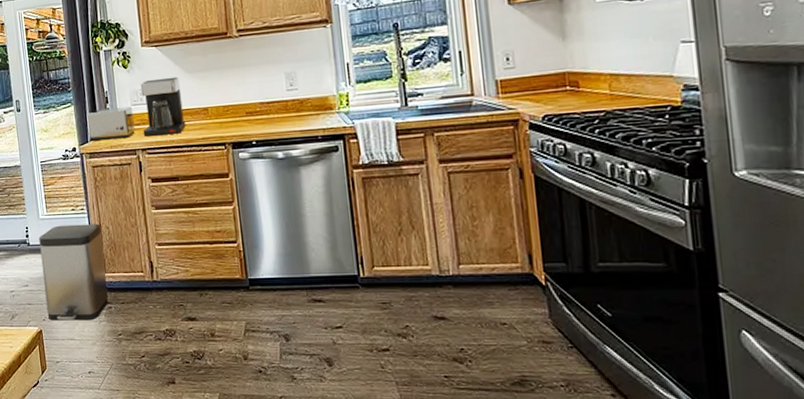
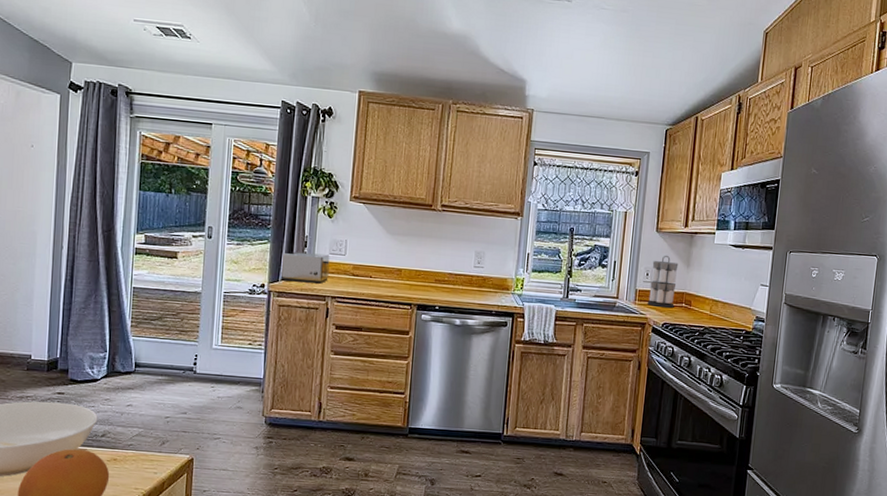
pedal bin: present [39,223,108,321] -> none [202,357,277,453]
coffee maker: present [140,76,186,136] -> none [336,233,381,288]
spice rack: none [511,30,555,97] -> present [647,255,679,309]

